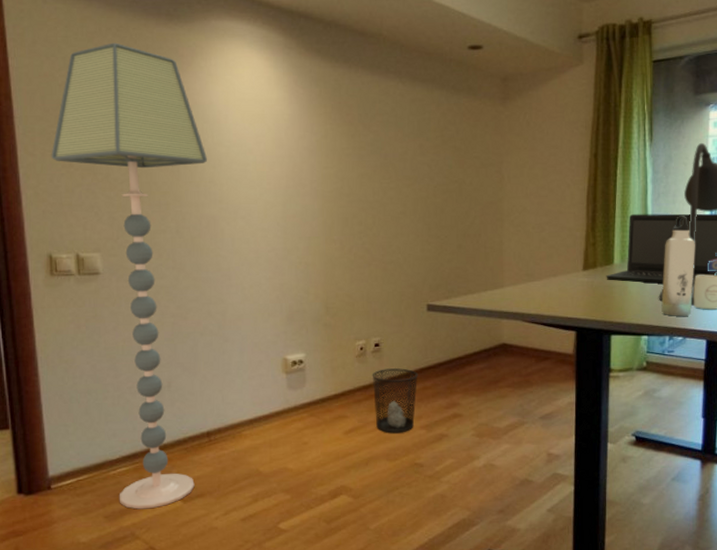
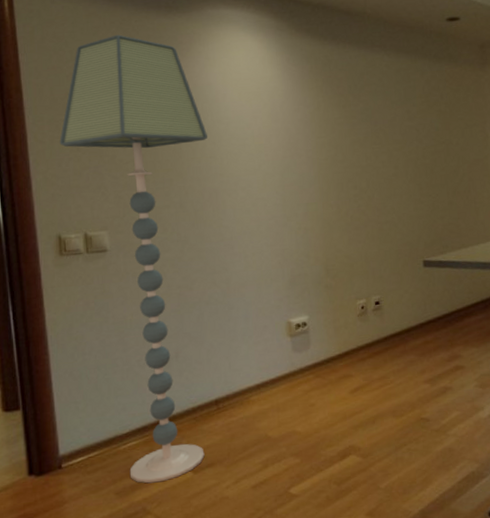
waste bin: present [372,368,418,434] -> none [374,324,419,390]

